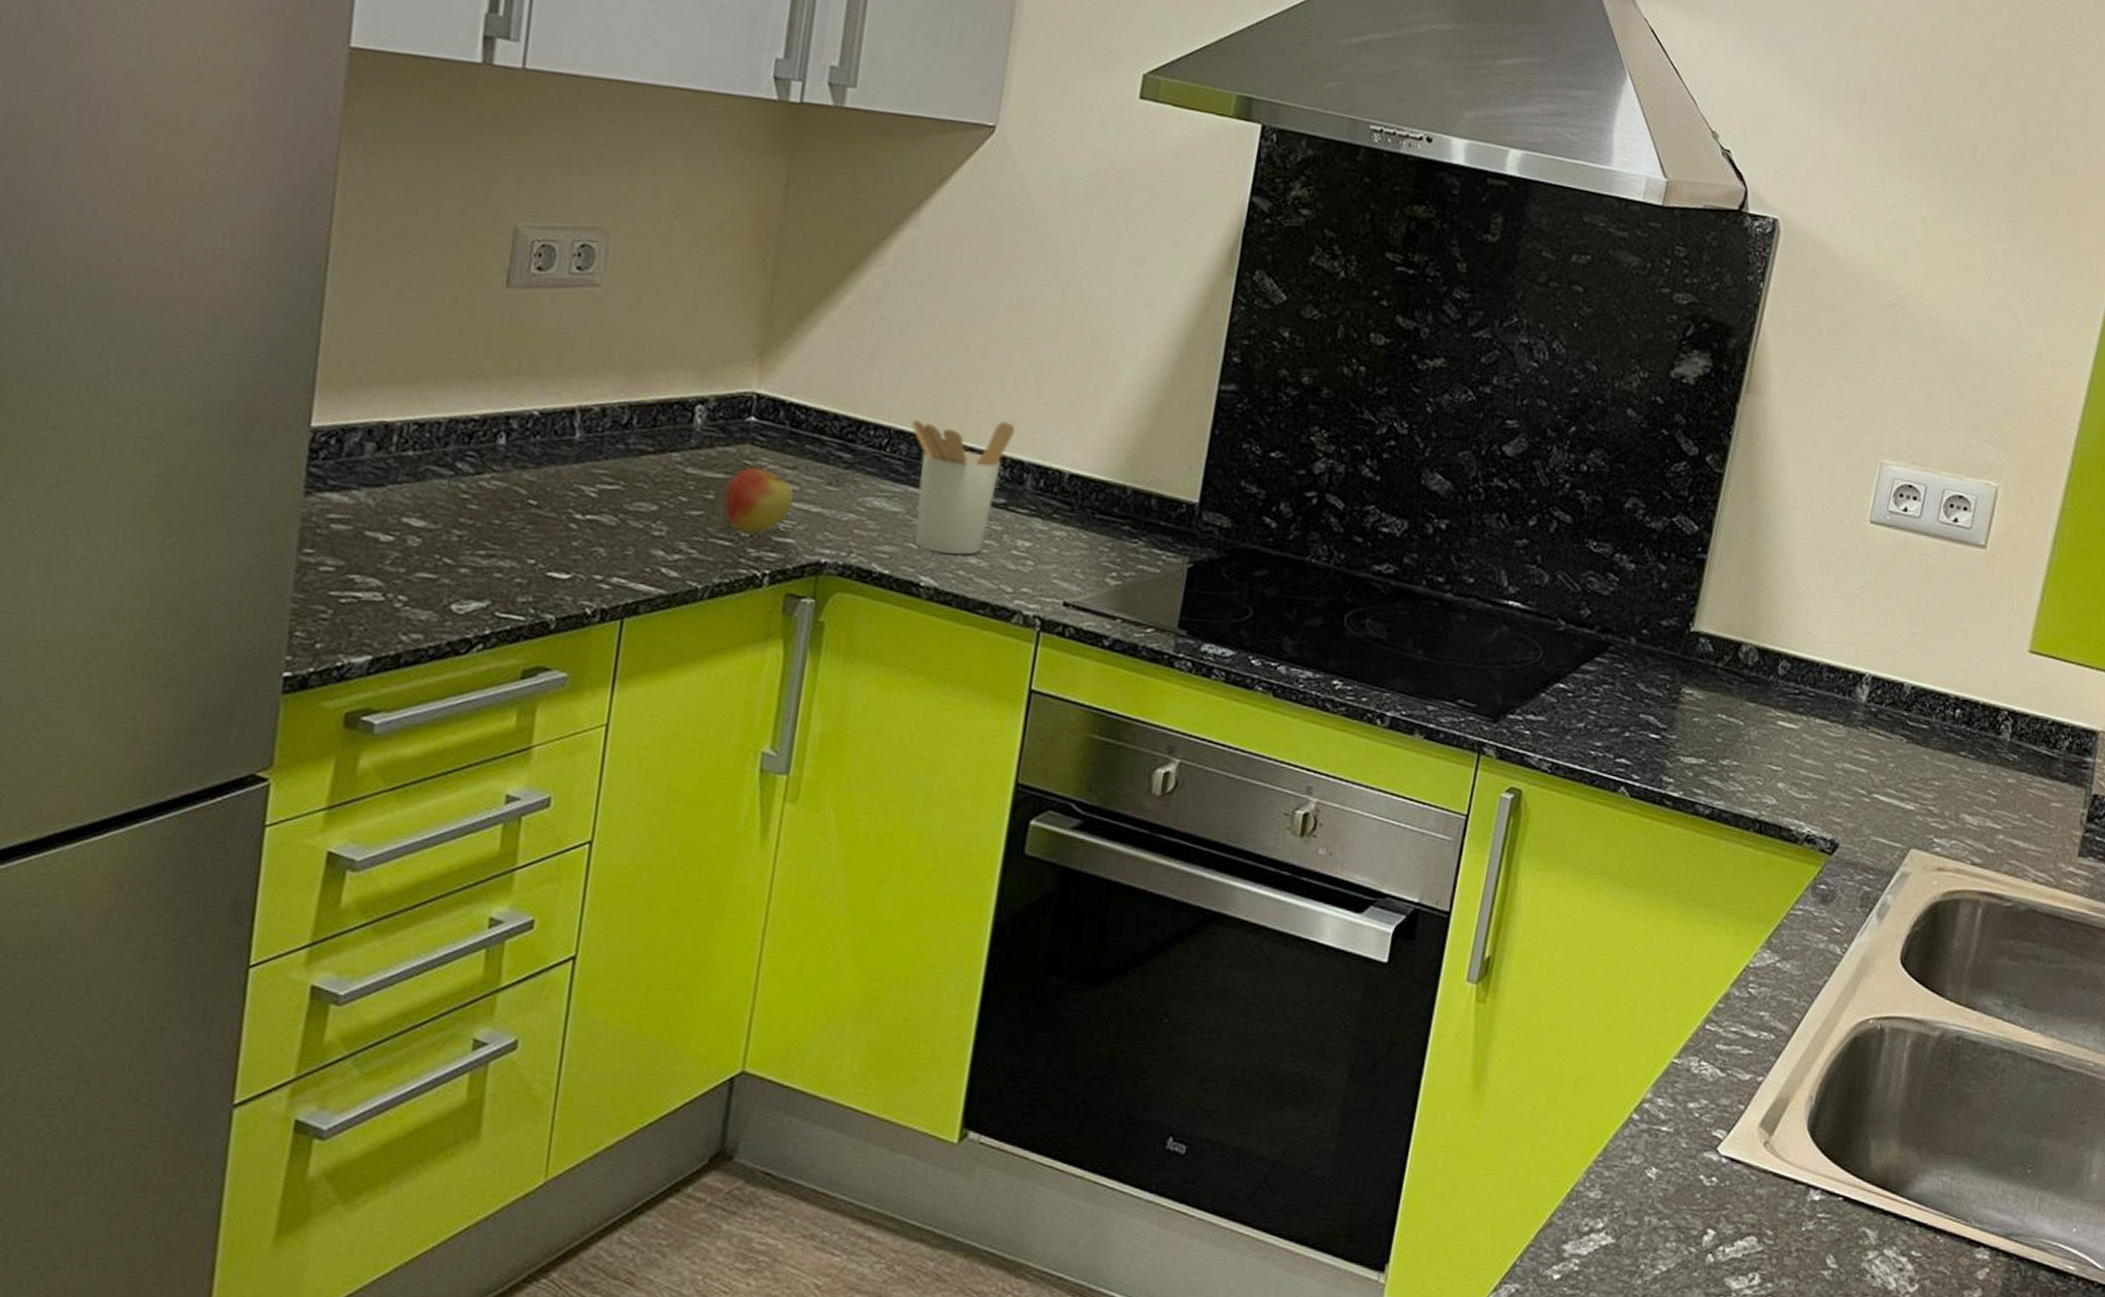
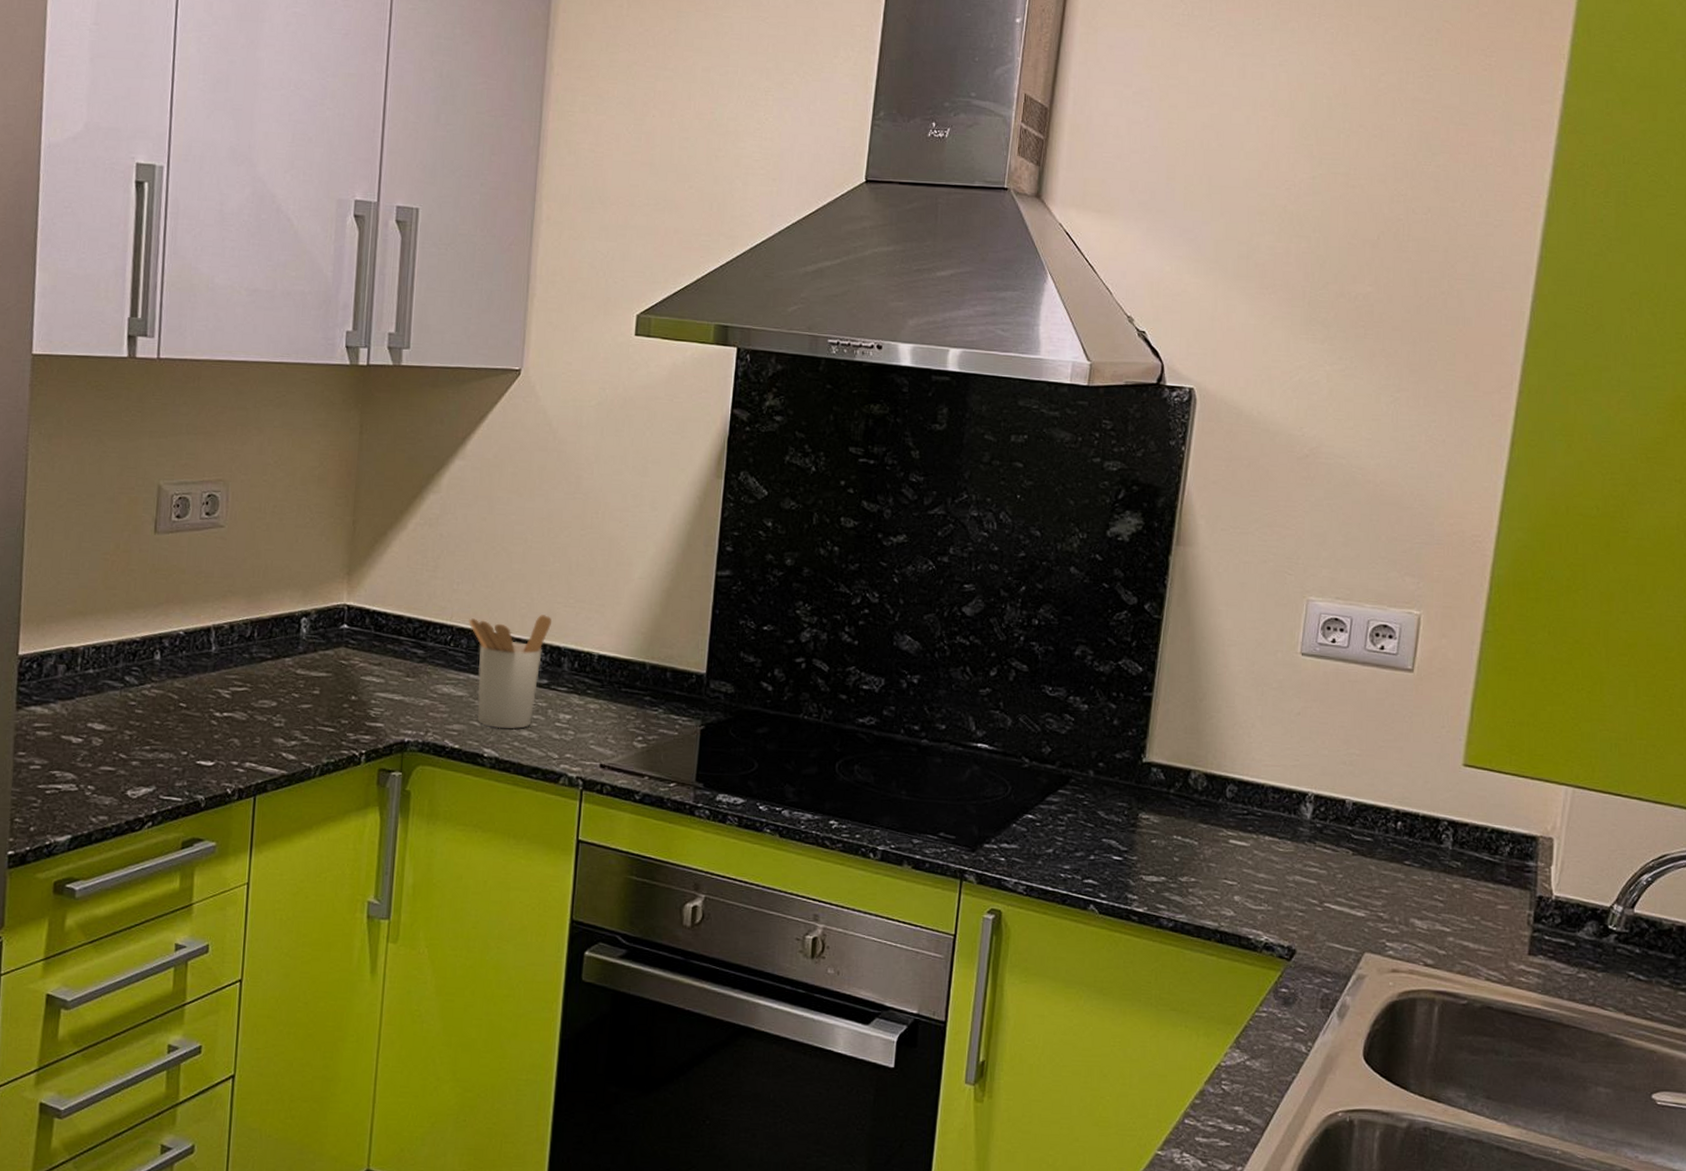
apple: present [724,467,795,534] -> none [327,666,381,721]

